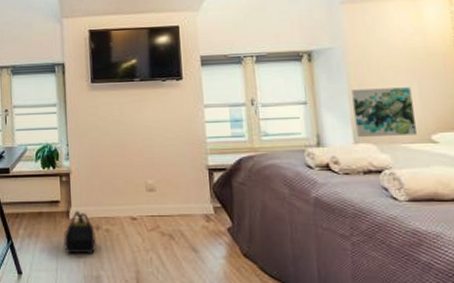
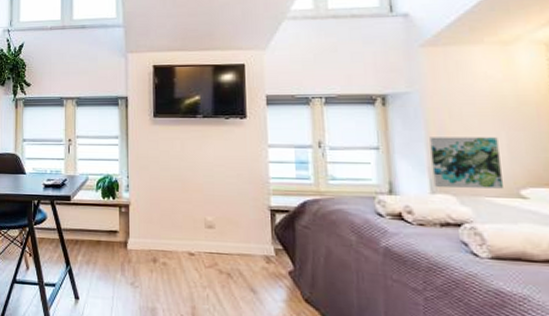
backpack: present [64,210,96,254] -> none [121,241,153,286]

